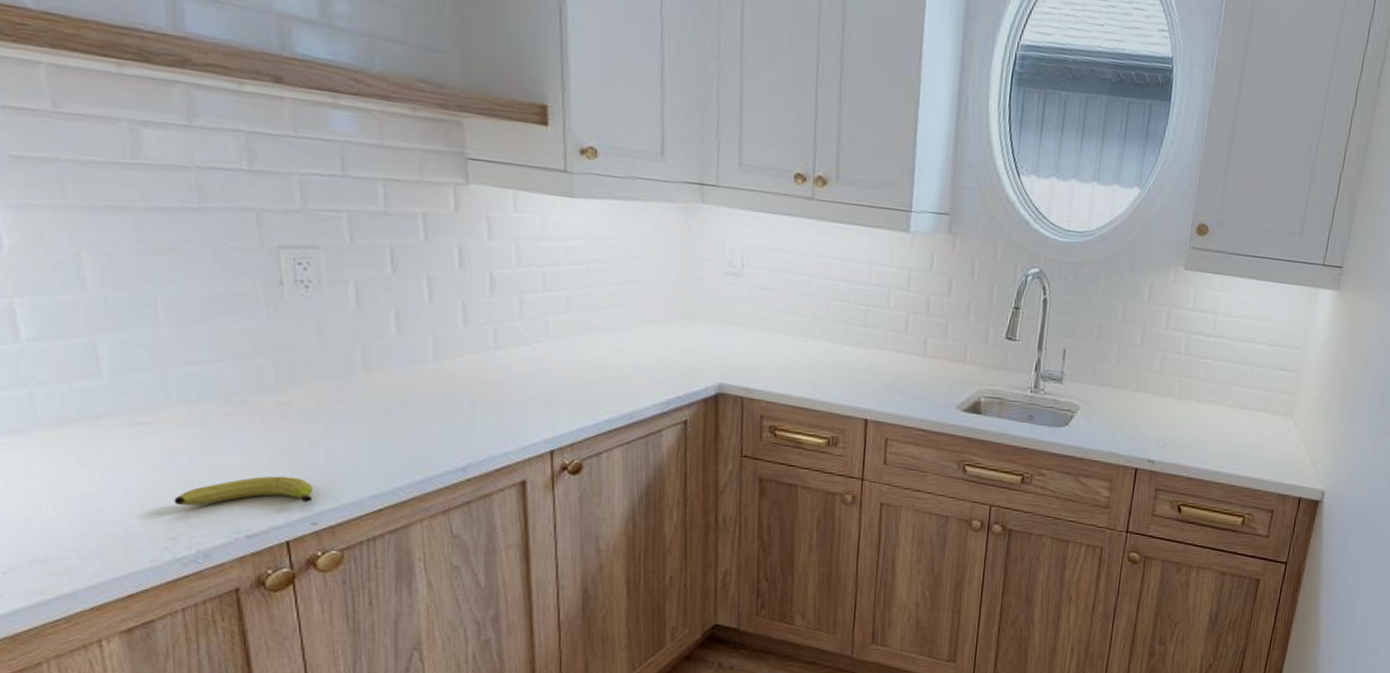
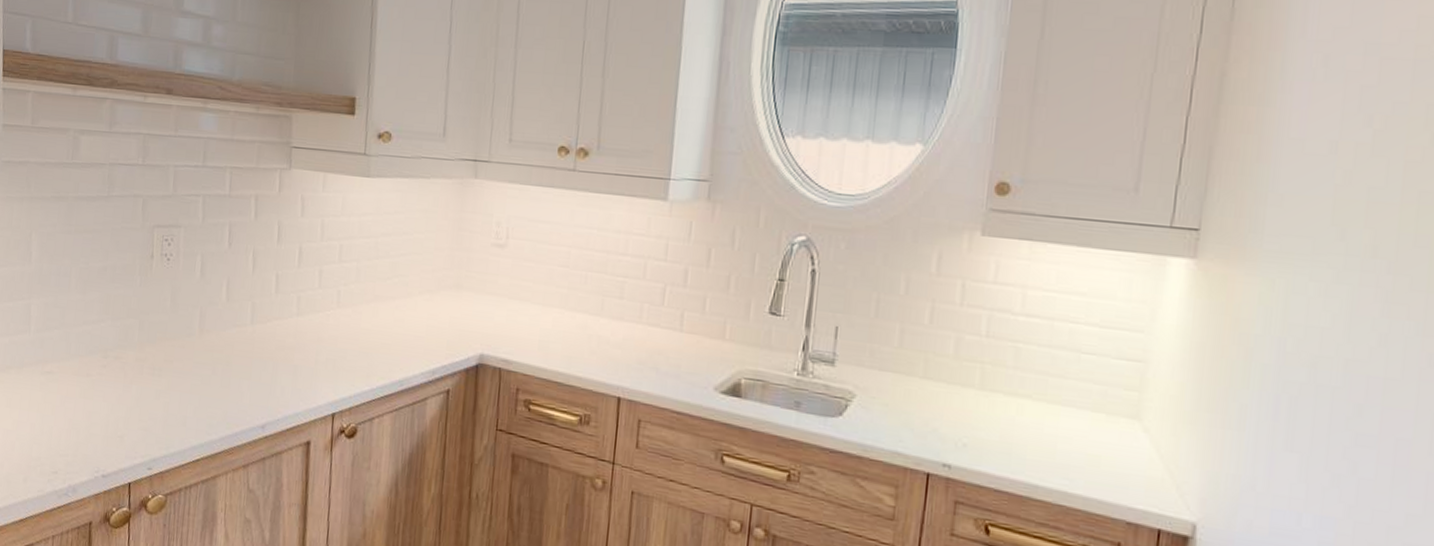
fruit: present [174,476,313,506] -> none [60,423,153,449]

